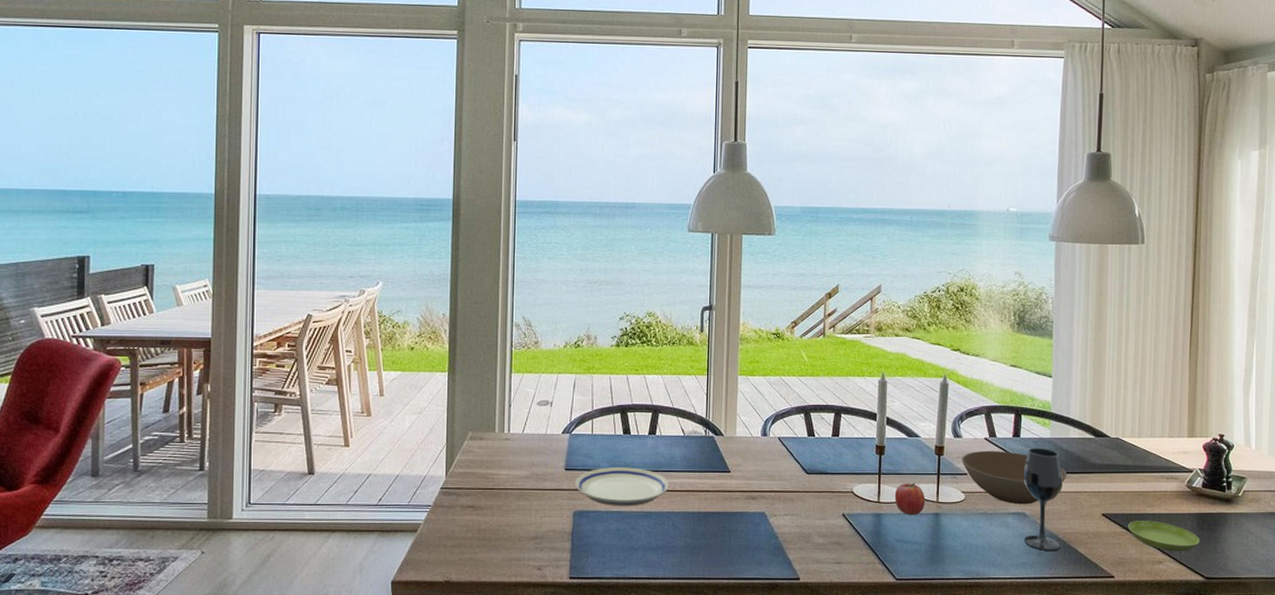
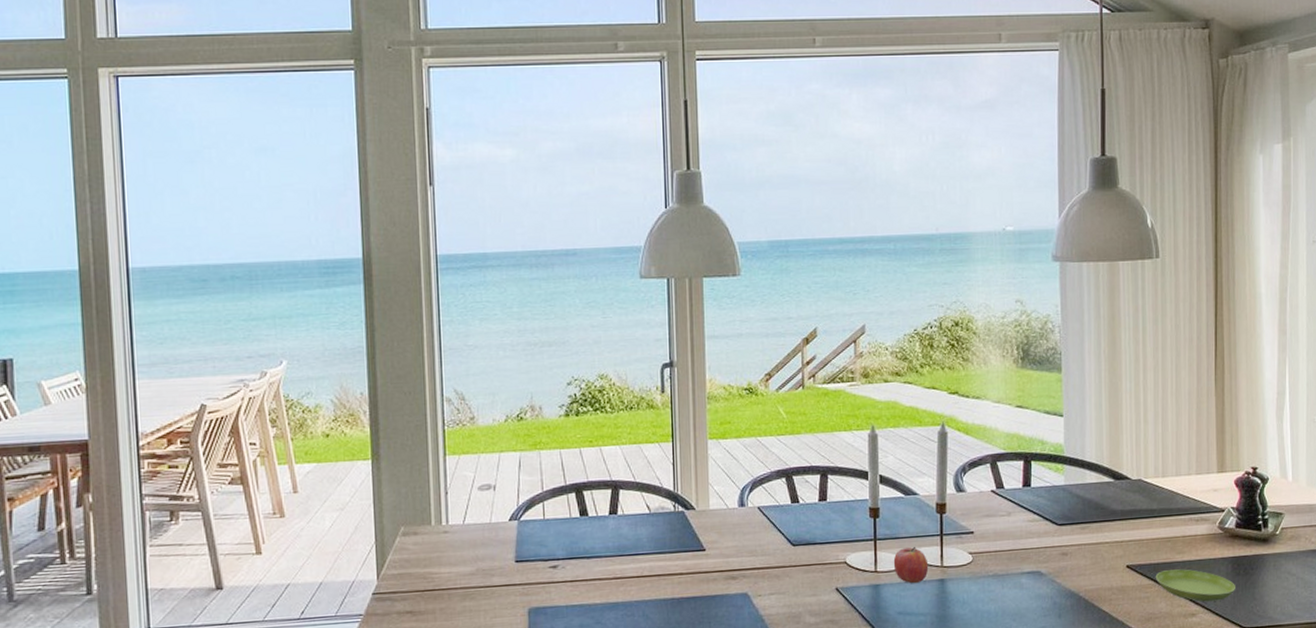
plate: present [575,467,669,507] -> none [528,553,636,599]
bowl: present [962,450,1067,505] -> none [967,503,1086,563]
wine glass: present [1023,447,1063,552] -> none [1036,496,1082,612]

